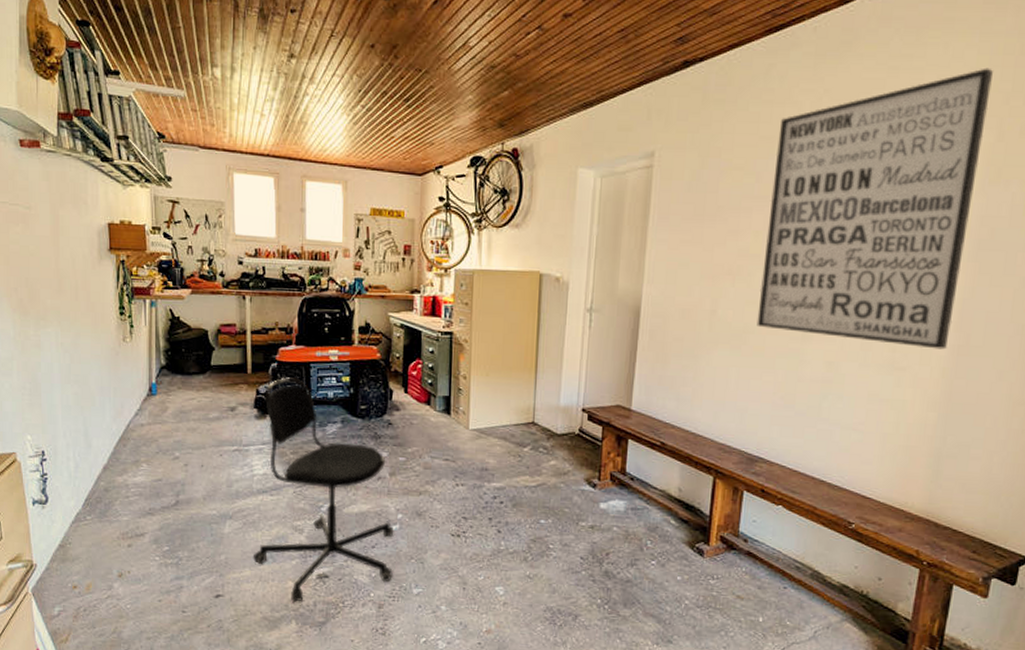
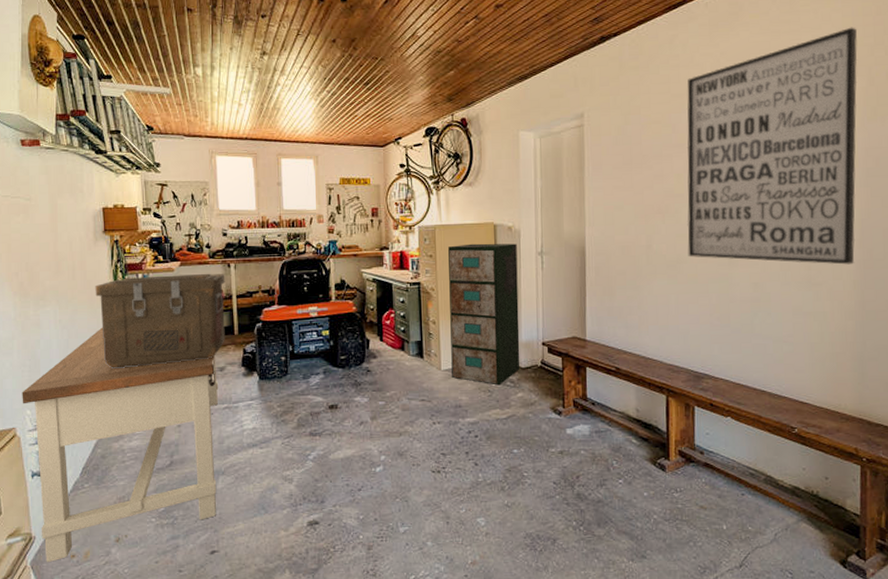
desk: none [22,354,229,592] -> present [22,327,219,563]
ammunition box: none [99,302,240,401] -> present [95,273,225,370]
office chair: present [252,377,394,603] -> none [245,335,380,552]
filing cabinet: none [480,293,564,451] -> present [448,243,521,386]

